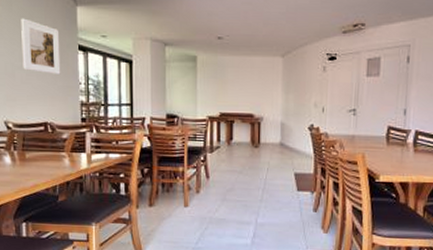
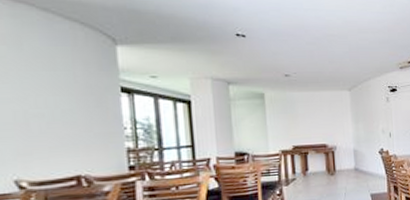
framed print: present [21,18,61,74] -> none [36,59,98,121]

